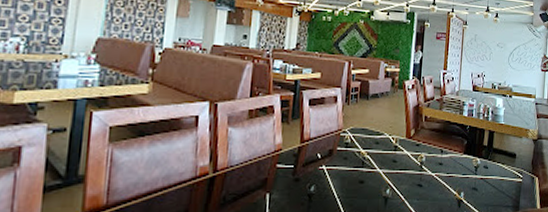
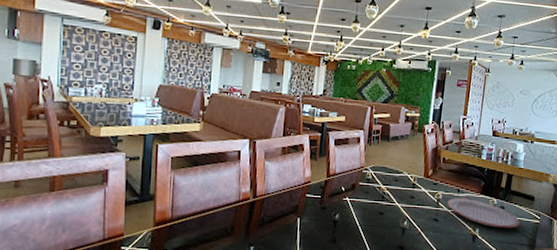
plate: none [431,160,504,190] -> present [447,198,520,228]

